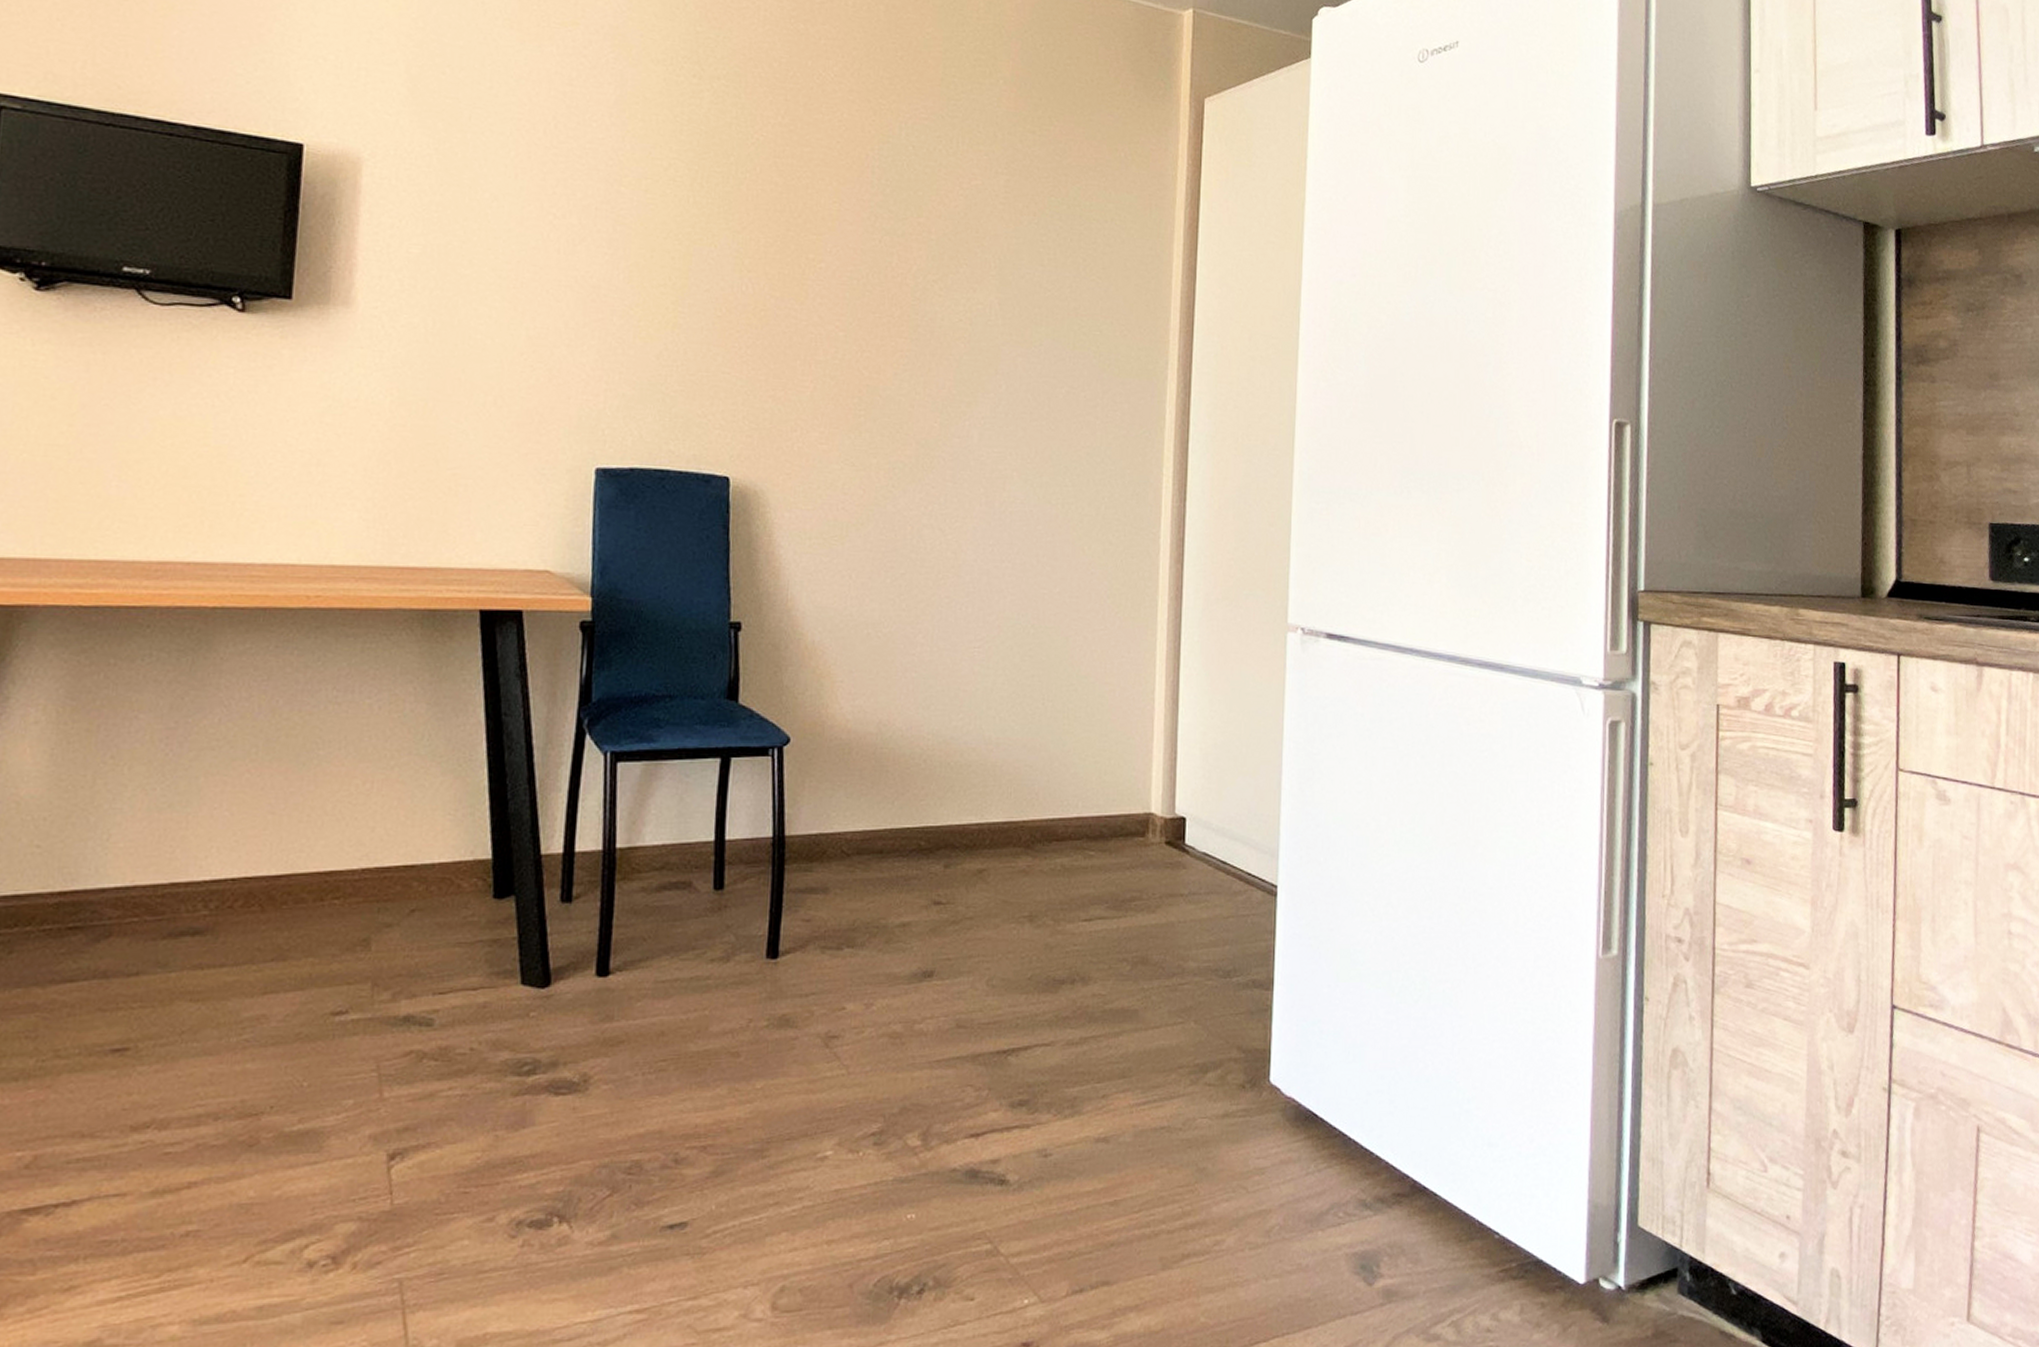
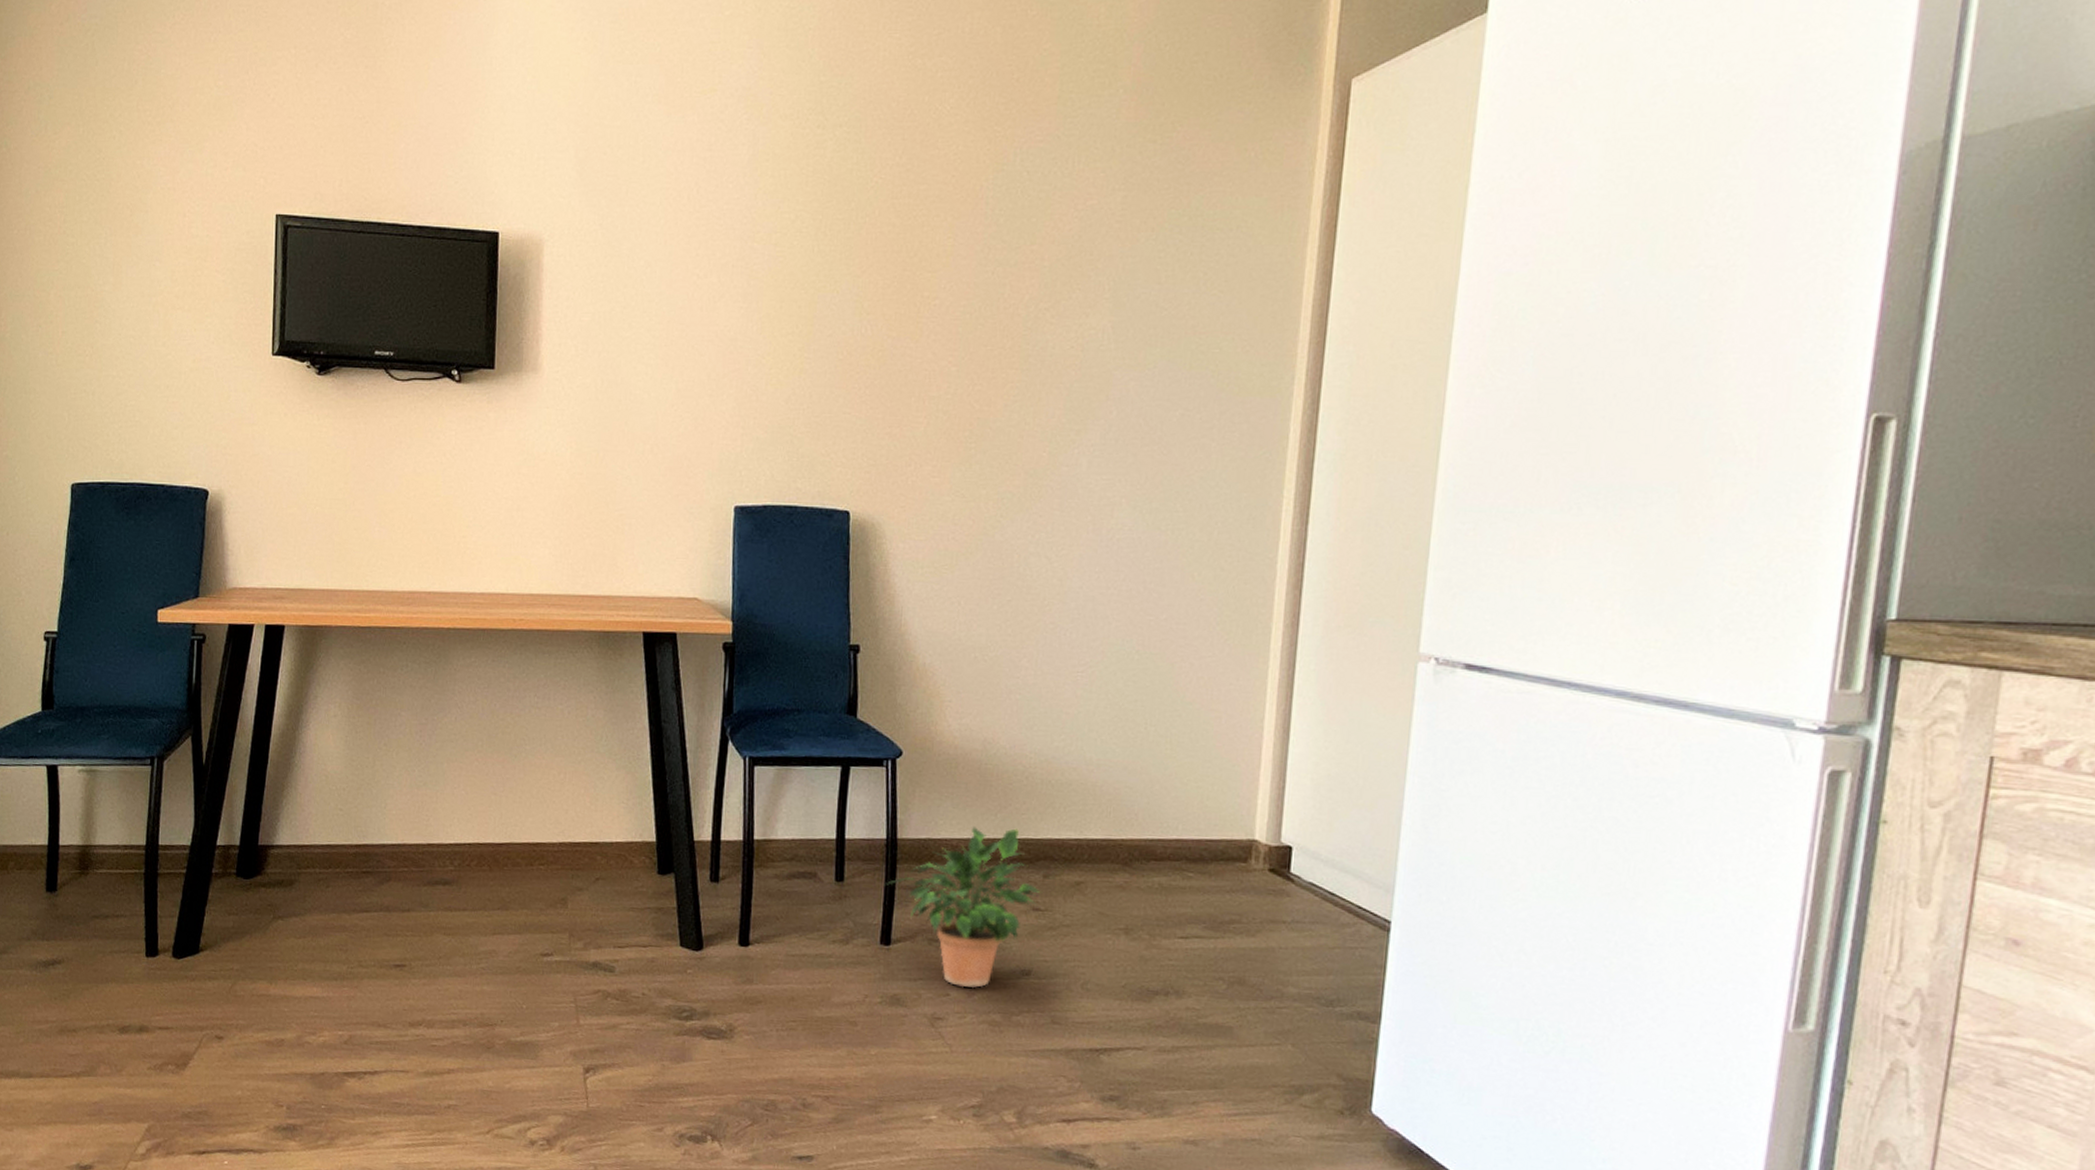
potted plant: none [773,816,944,999] -> present [887,827,1043,988]

